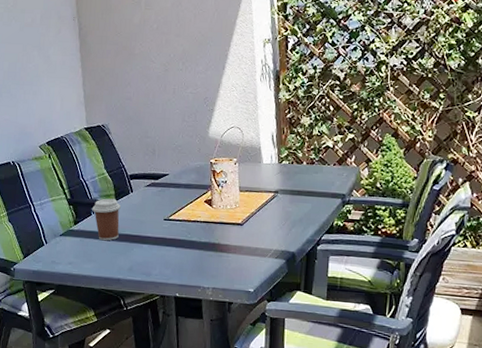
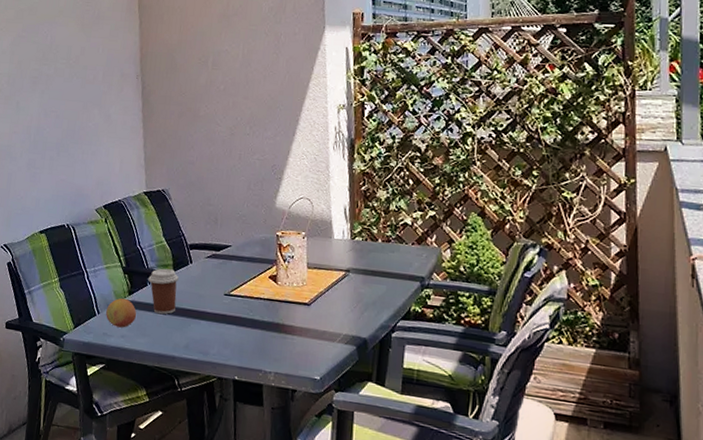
fruit: none [53,227,83,256] -> present [106,298,137,328]

